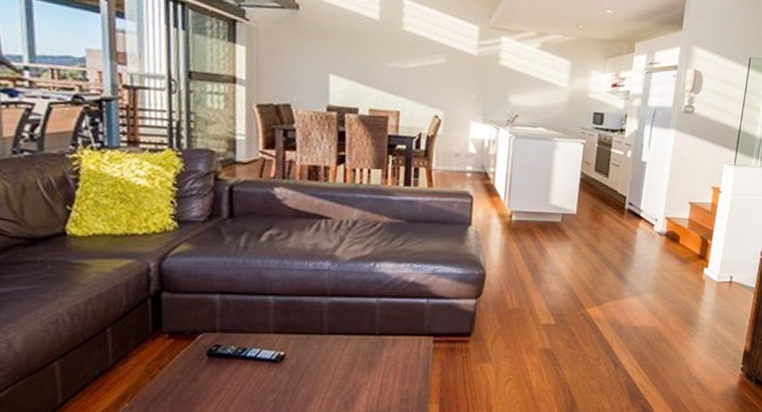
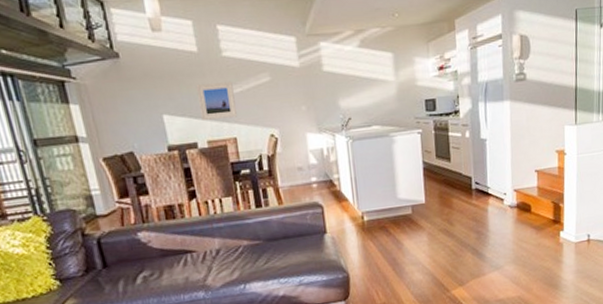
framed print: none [368,51,407,91] -> present [195,81,237,120]

